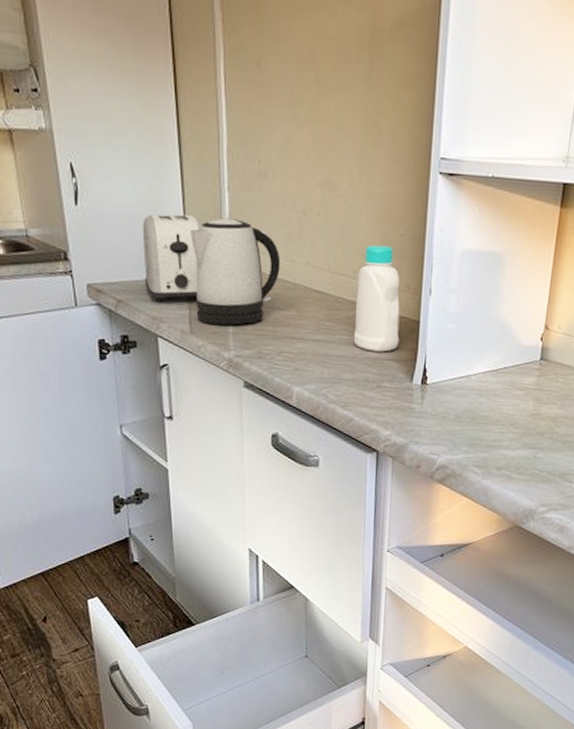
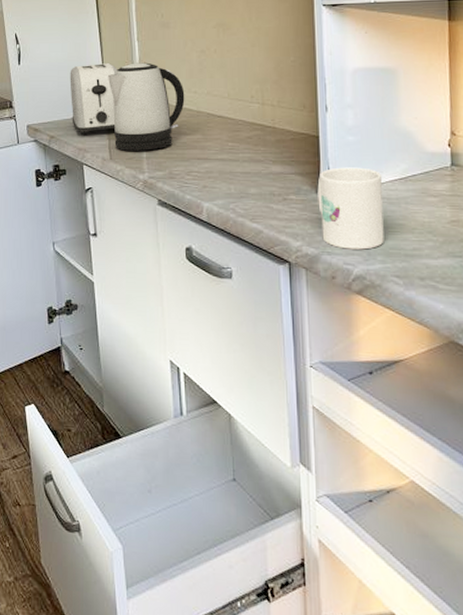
bottle: present [353,245,400,352] -> none [255,72,301,167]
mug: none [411,355,476,440] -> present [317,167,384,250]

